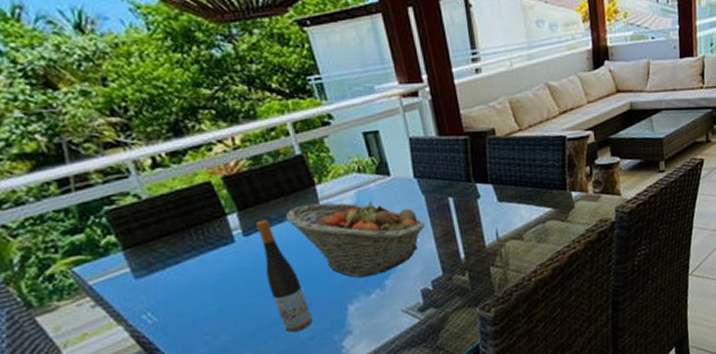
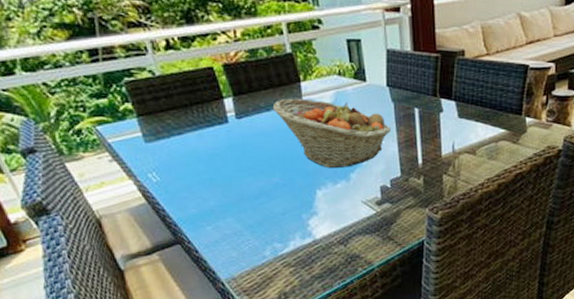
wine bottle: present [256,219,313,333] -> none [247,106,286,206]

